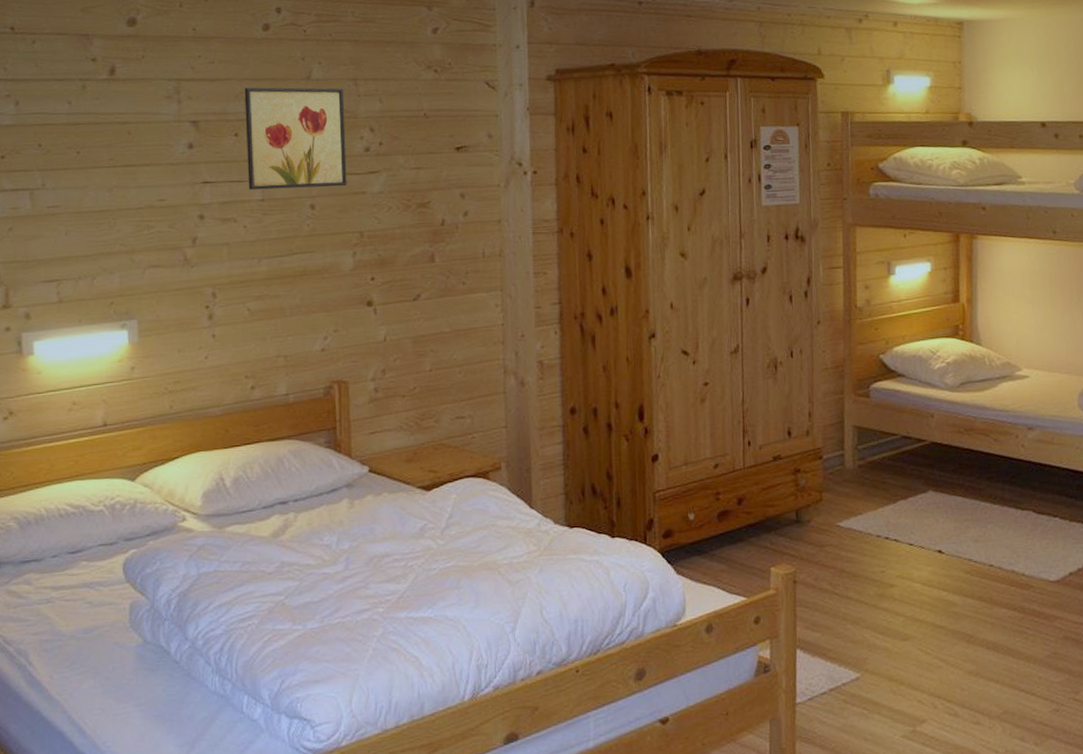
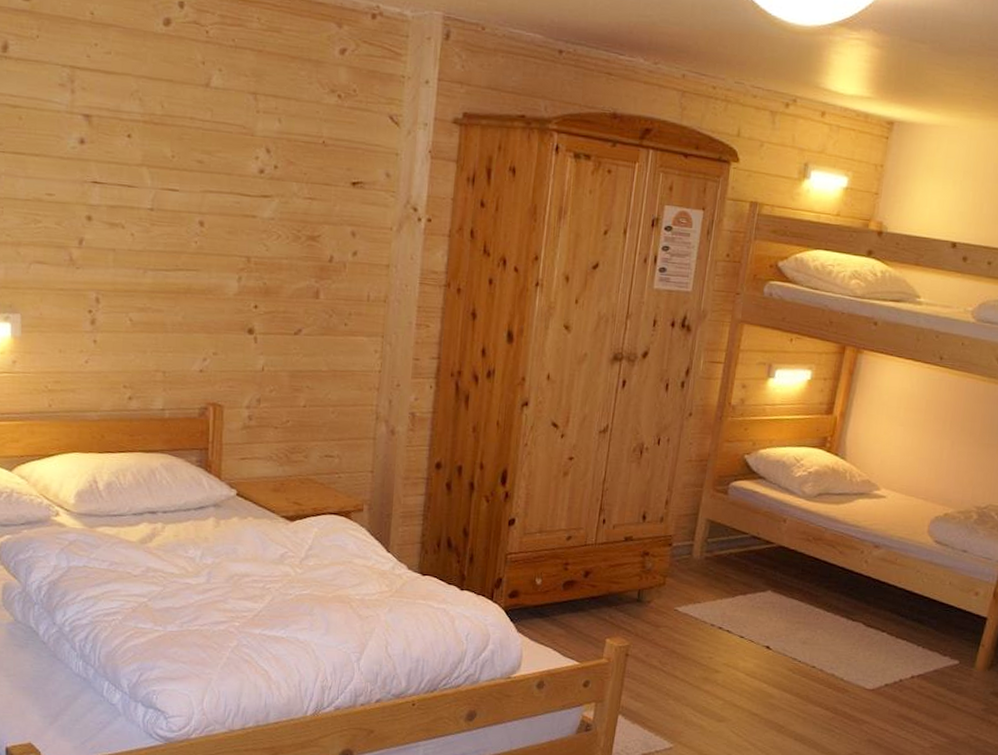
wall art: present [244,87,347,190] -> none [138,85,243,207]

